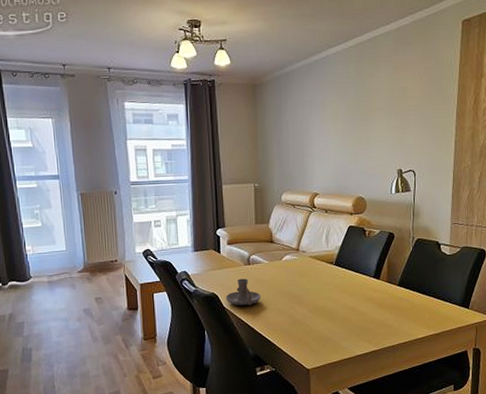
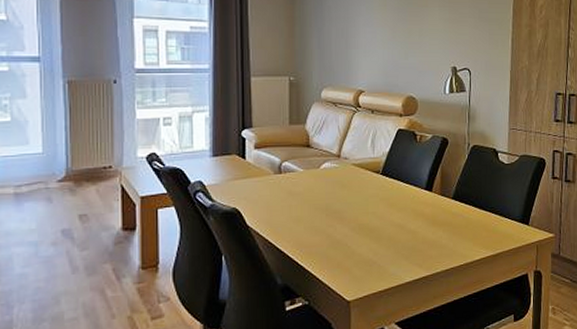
candle holder: present [225,278,261,306] -> none [250,190,294,224]

